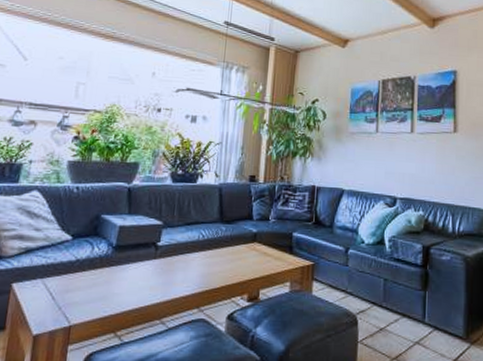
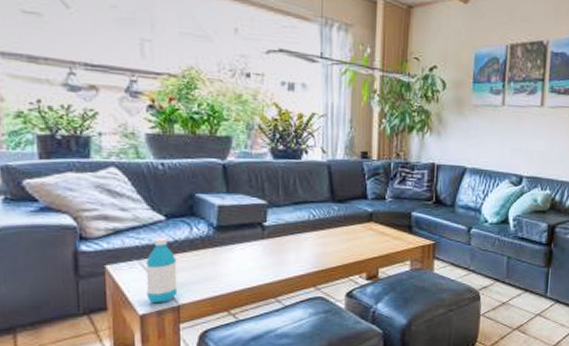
water bottle: none [43,256,76,323] -> present [145,237,178,304]

